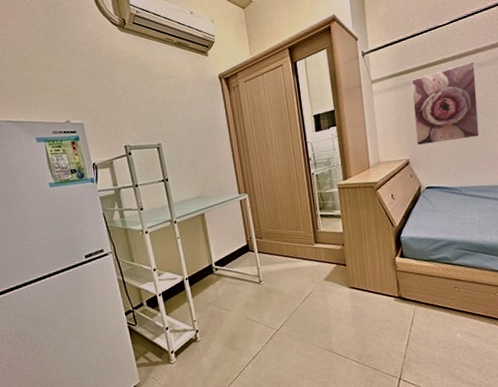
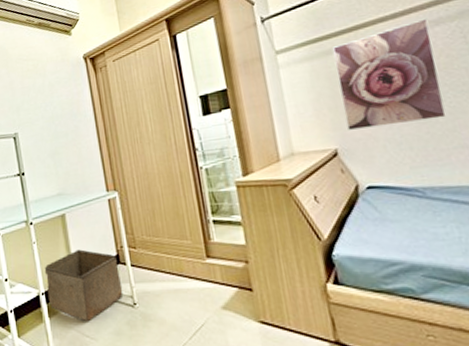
storage bin: none [187,241,252,299] -> present [44,249,124,322]

